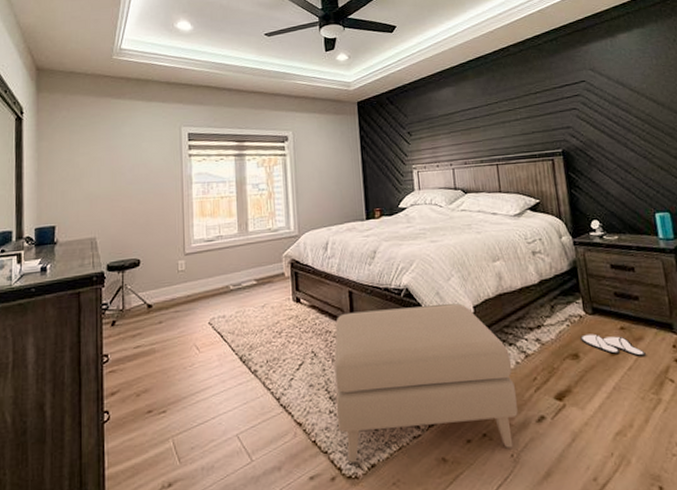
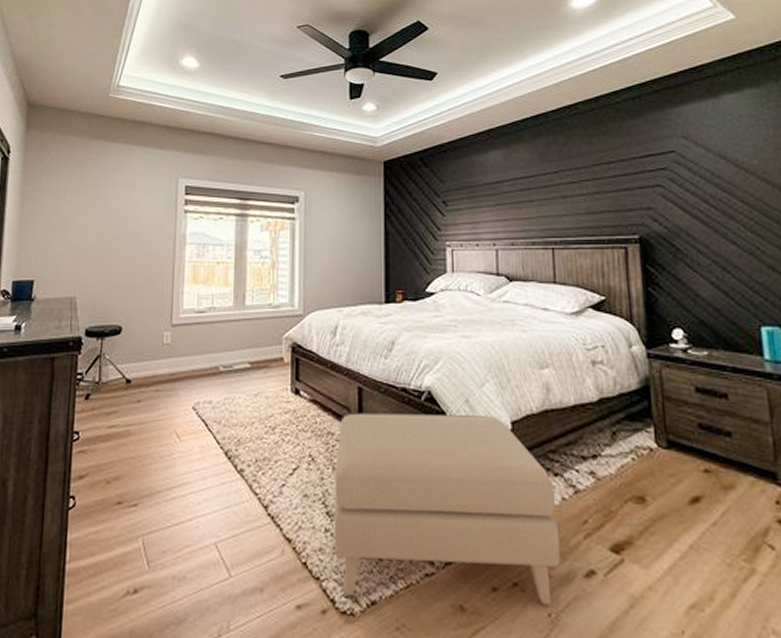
slippers: present [580,334,646,357] -> none [649,473,737,511]

